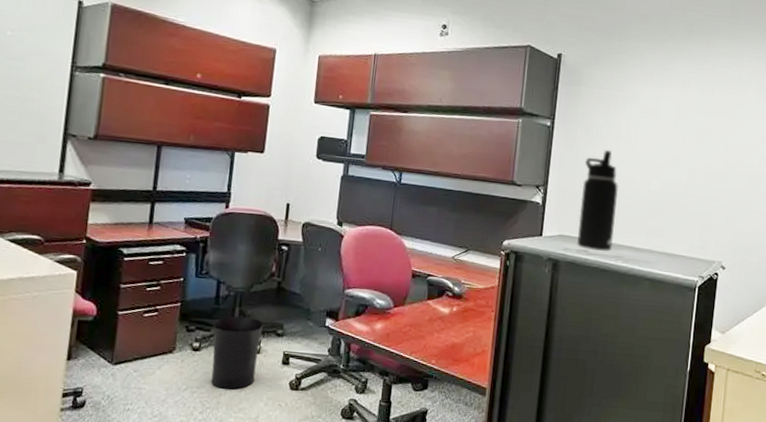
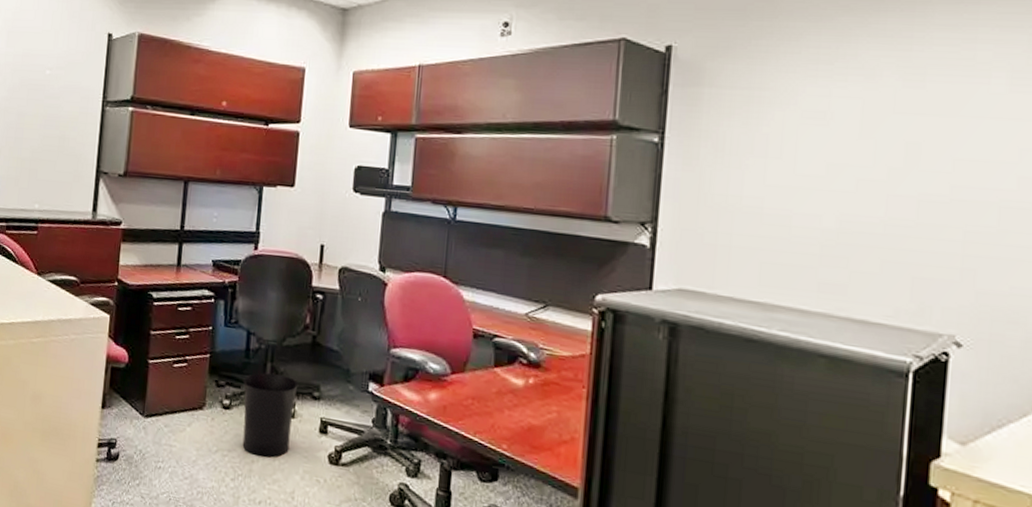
water bottle: present [576,149,619,251] -> none [704,172,769,314]

